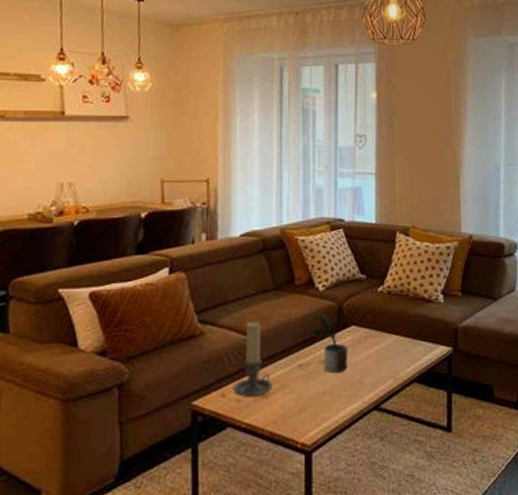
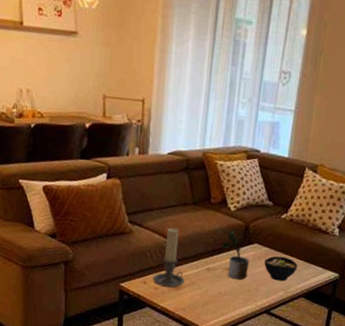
bowl: none [365,336,404,367] -> present [264,256,298,281]

